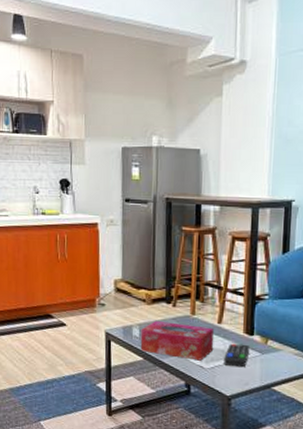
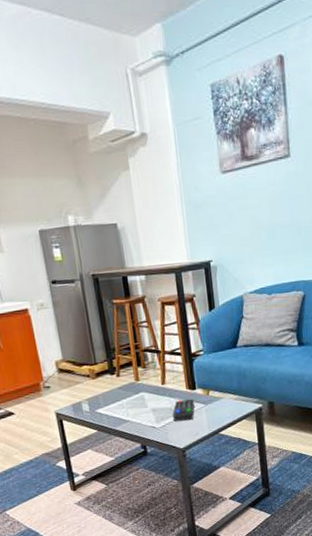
tissue box: present [140,321,214,361] -> none [90,389,162,424]

